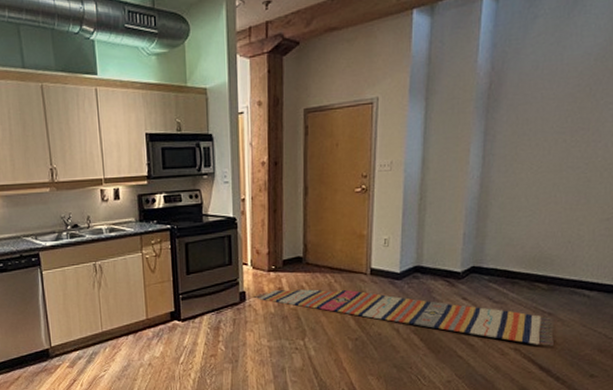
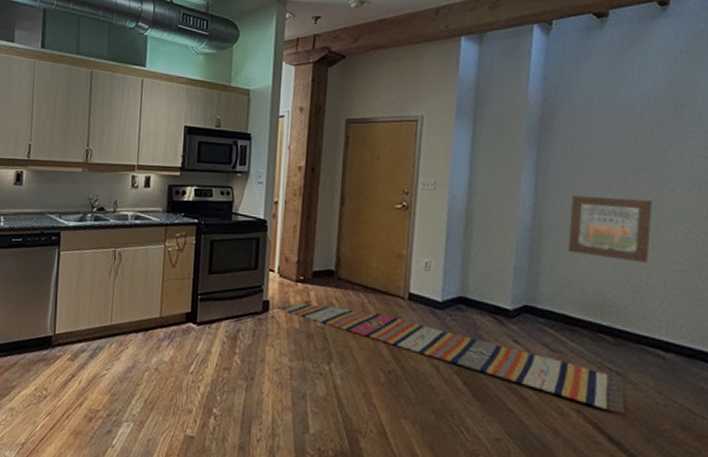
wall art: none [511,157,587,216] -> present [568,195,652,263]

